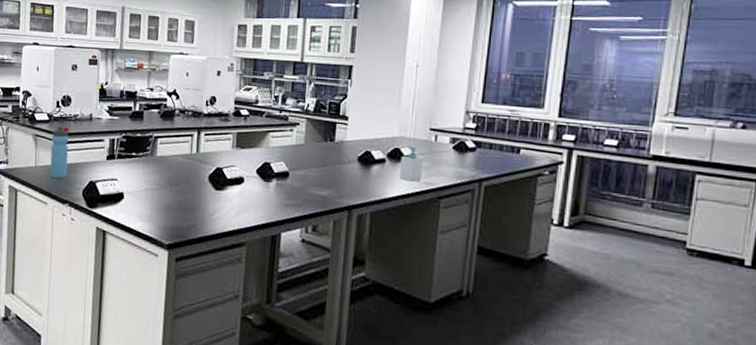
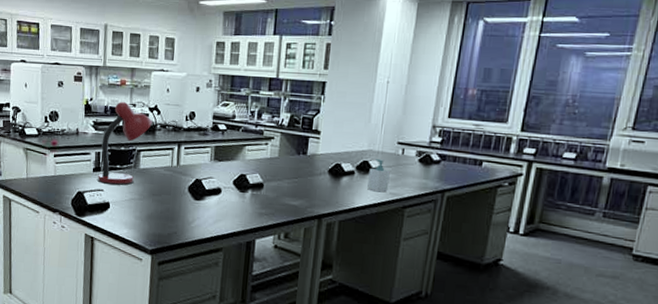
water bottle: present [50,127,69,179] -> none [40,141,57,190]
desk lamp: none [111,85,171,174] -> present [97,101,153,185]

